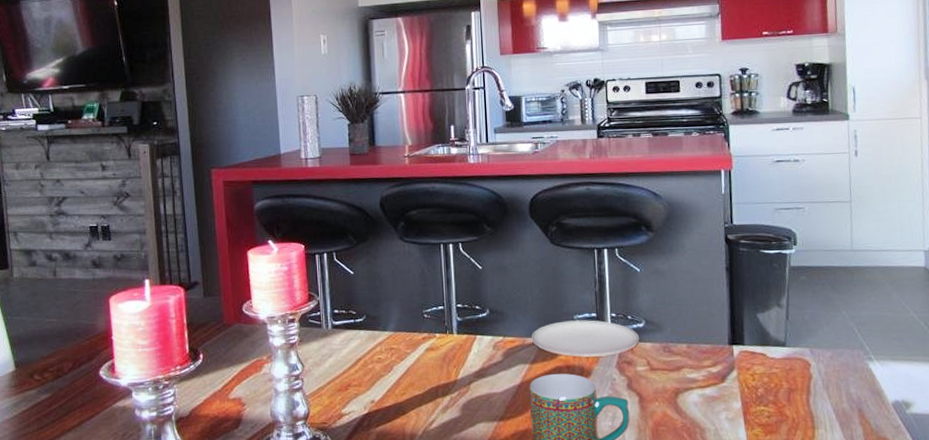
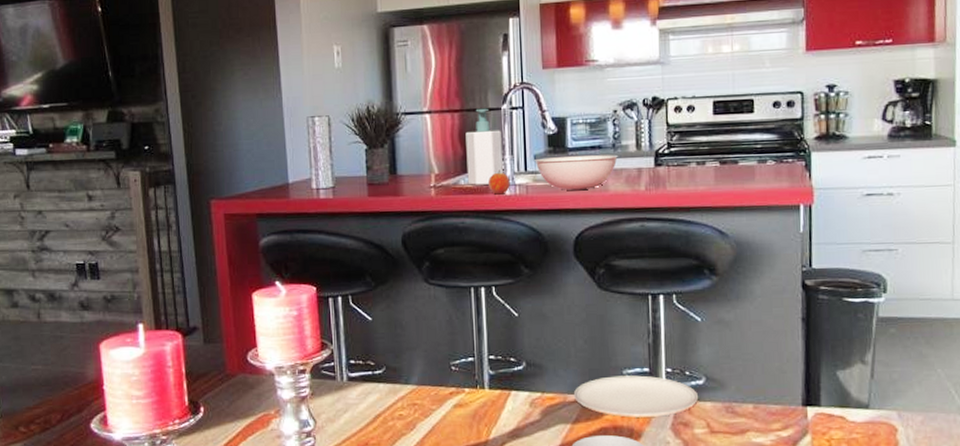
soap bottle: none [435,88,467,155] -> present [465,108,503,185]
fruit: none [454,141,474,163] -> present [487,169,510,195]
bowl: none [493,128,567,159] -> present [533,154,619,190]

